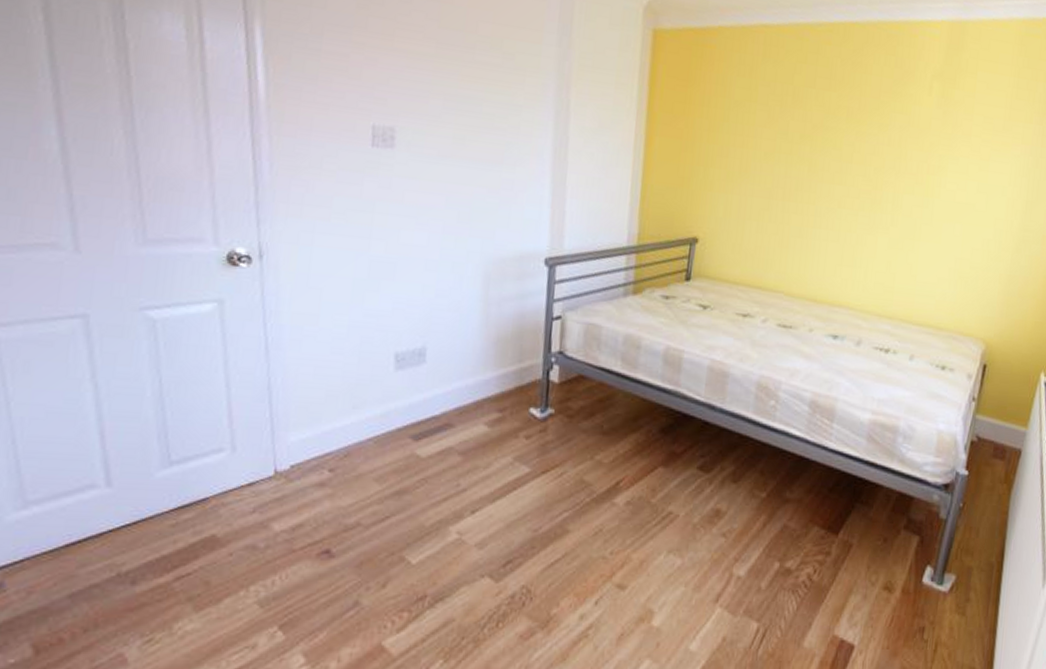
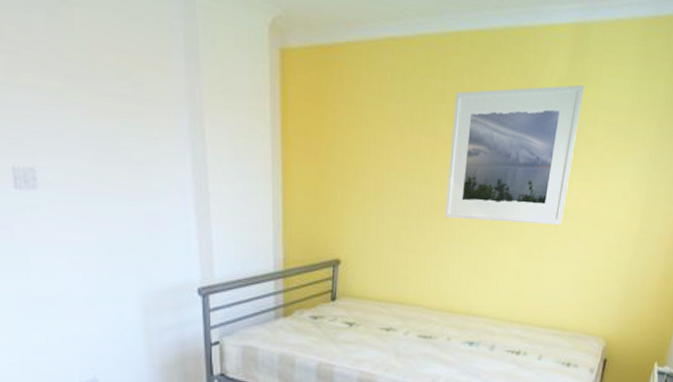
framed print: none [811,78,960,217] -> present [445,84,584,225]

